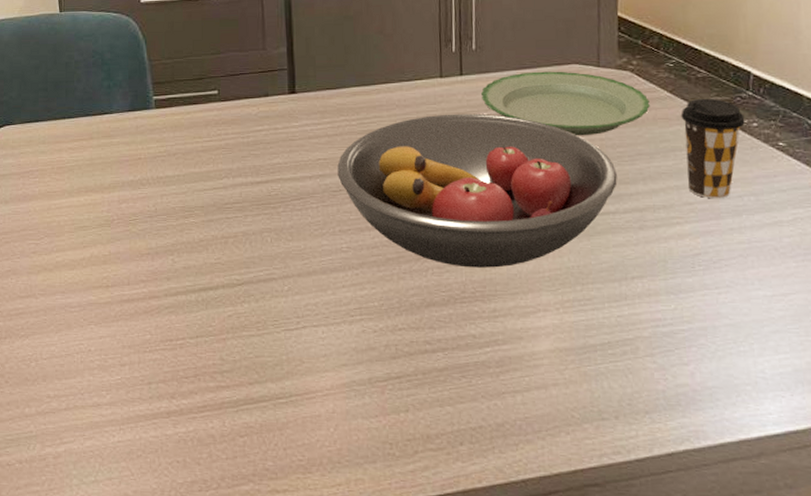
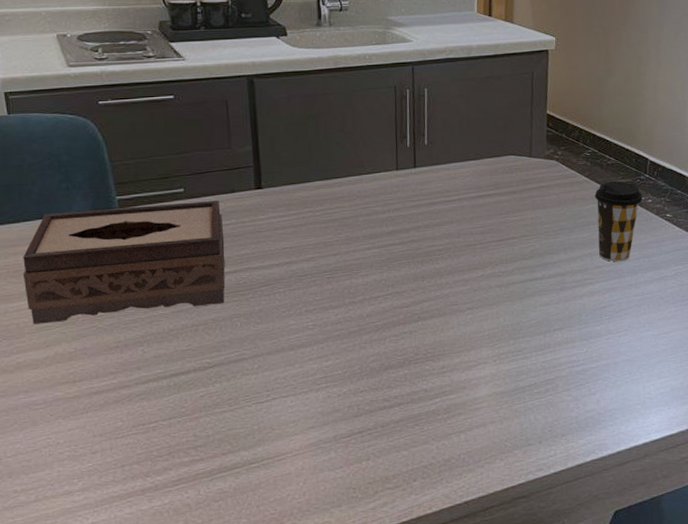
tissue box: none [65,105,257,223] -> present [22,201,225,324]
fruit bowl: present [337,113,618,268] -> none [303,200,544,334]
plate: present [480,71,650,136] -> none [431,161,571,217]

